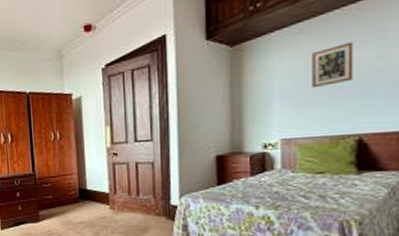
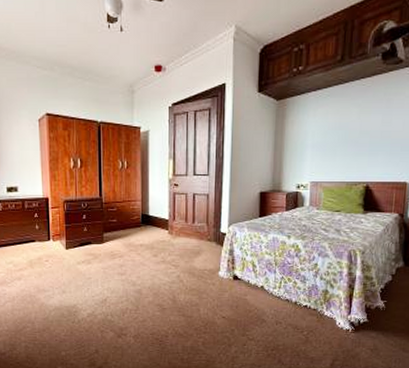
picture frame: present [310,41,354,89] -> none [336,107,368,142]

